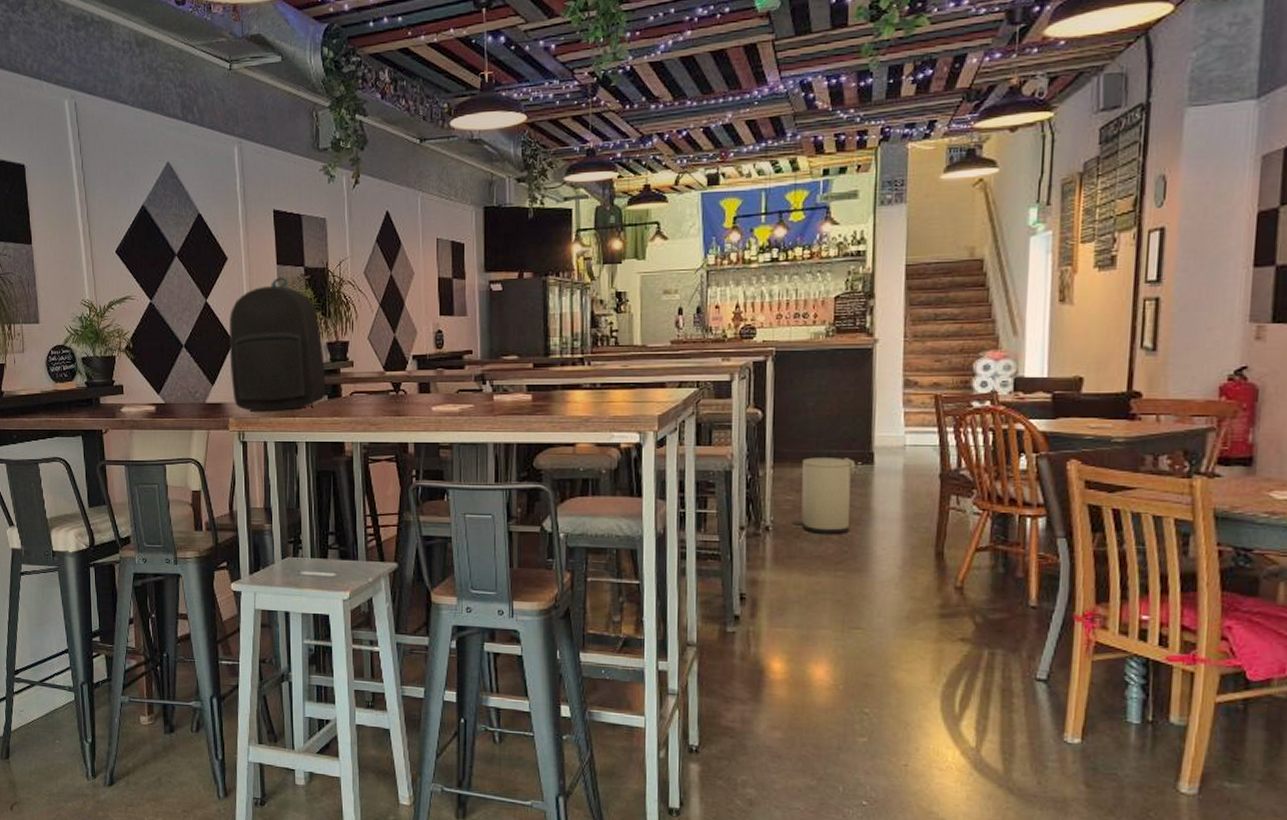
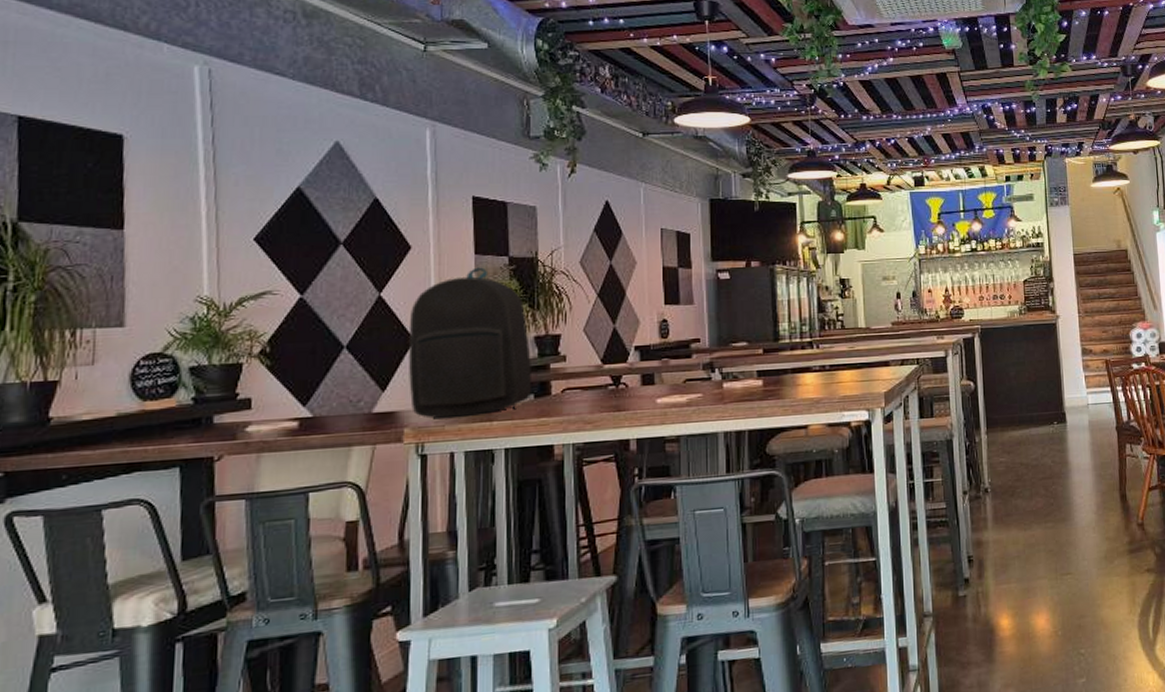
pedal bin: present [791,457,856,535] -> none [1006,419,1053,491]

